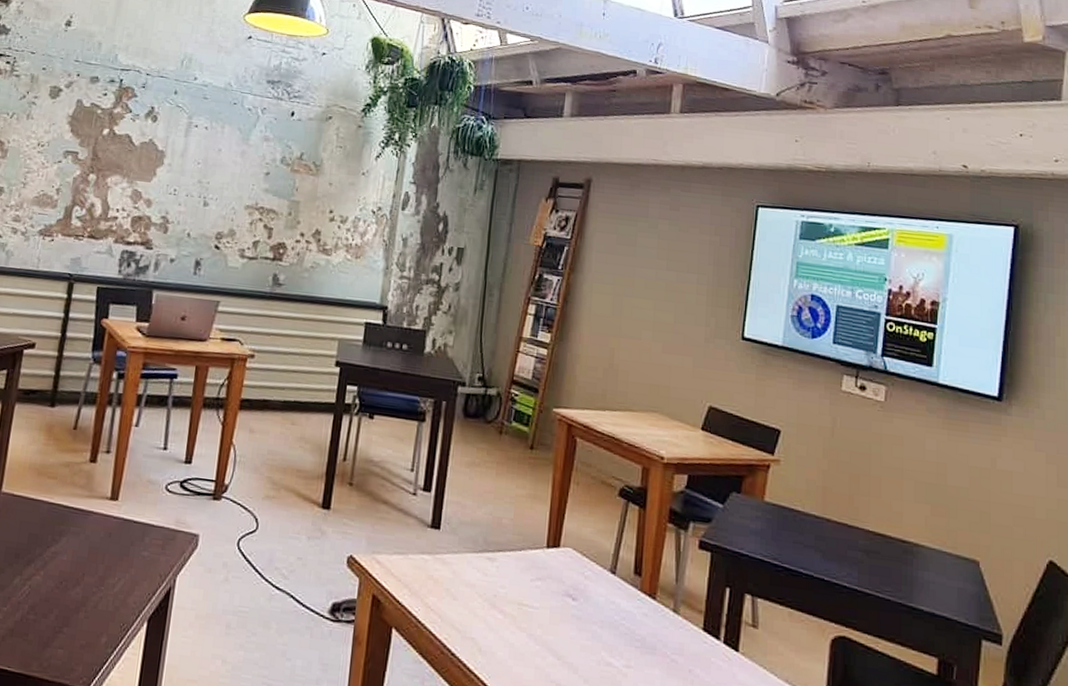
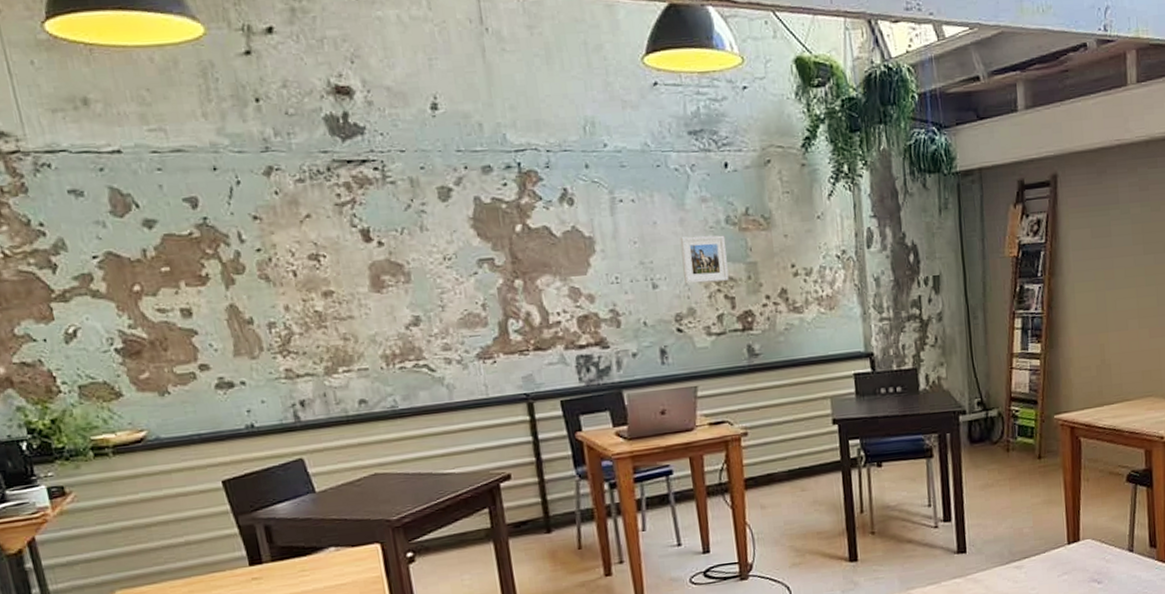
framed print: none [232,167,277,212] -> present [680,235,729,284]

